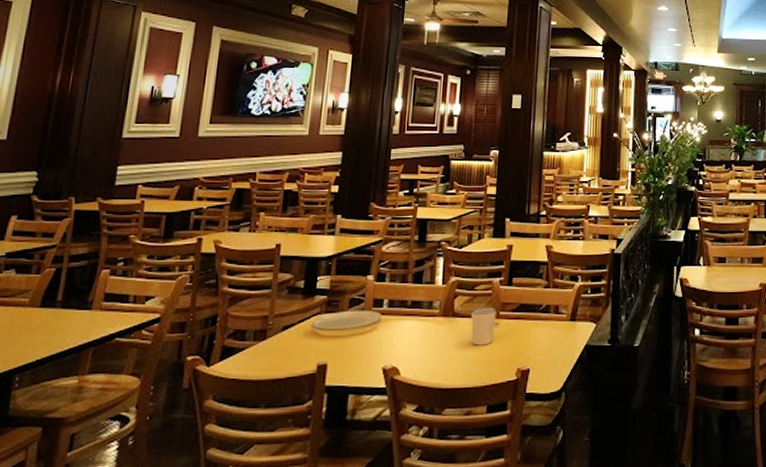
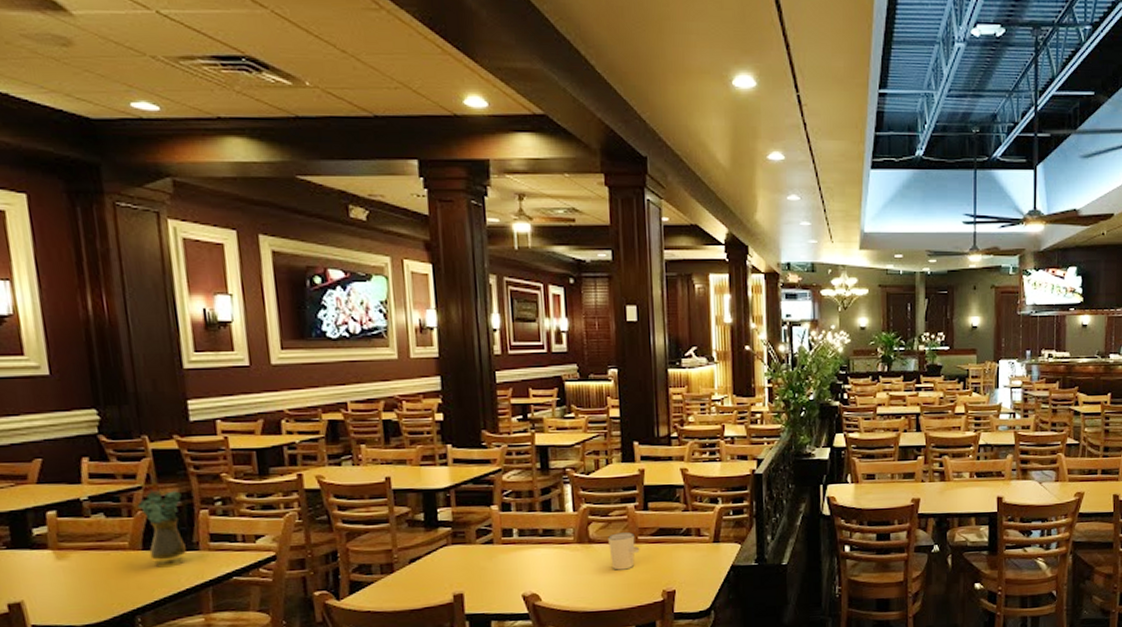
vase: none [45,248,90,326] -> present [137,489,187,568]
plate: present [310,309,382,338] -> none [438,539,513,568]

